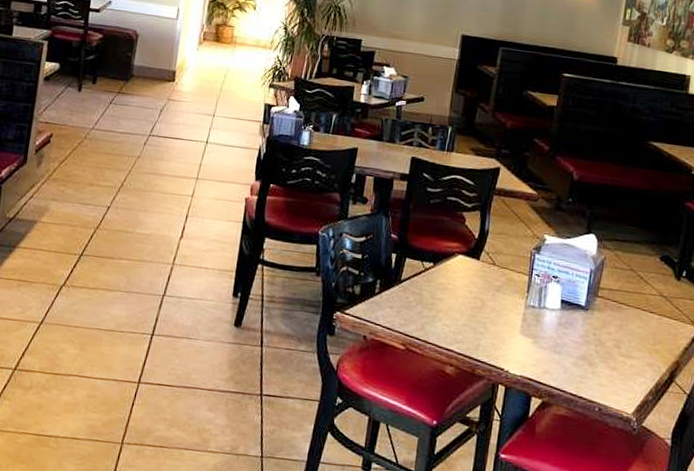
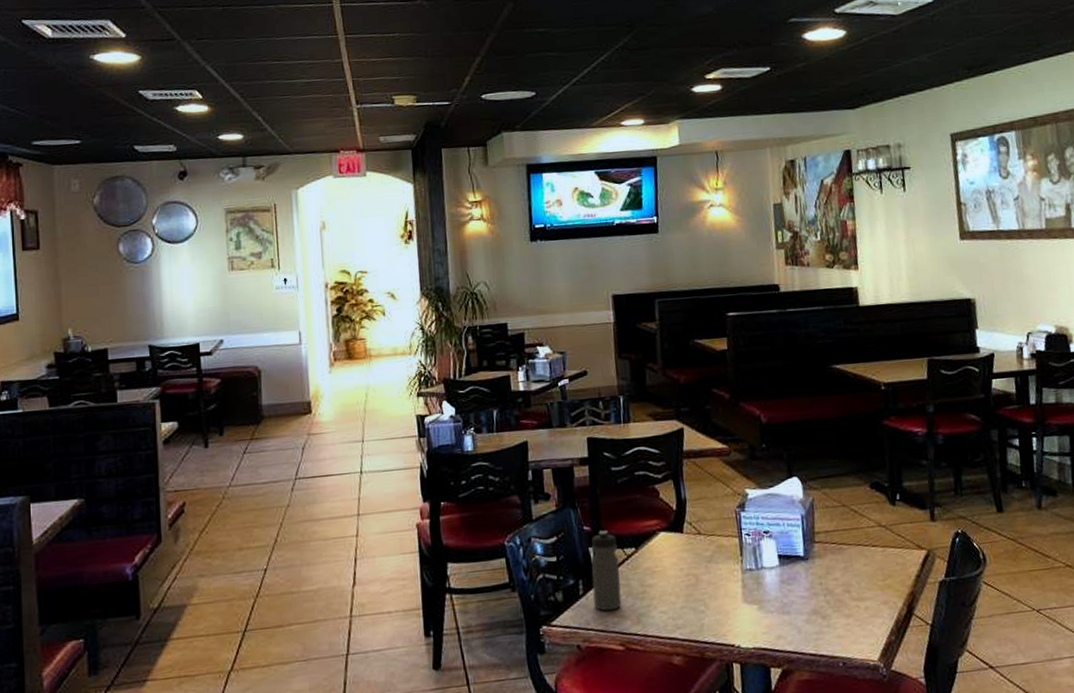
water bottle: none [386,241,419,313] -> present [591,530,622,611]

